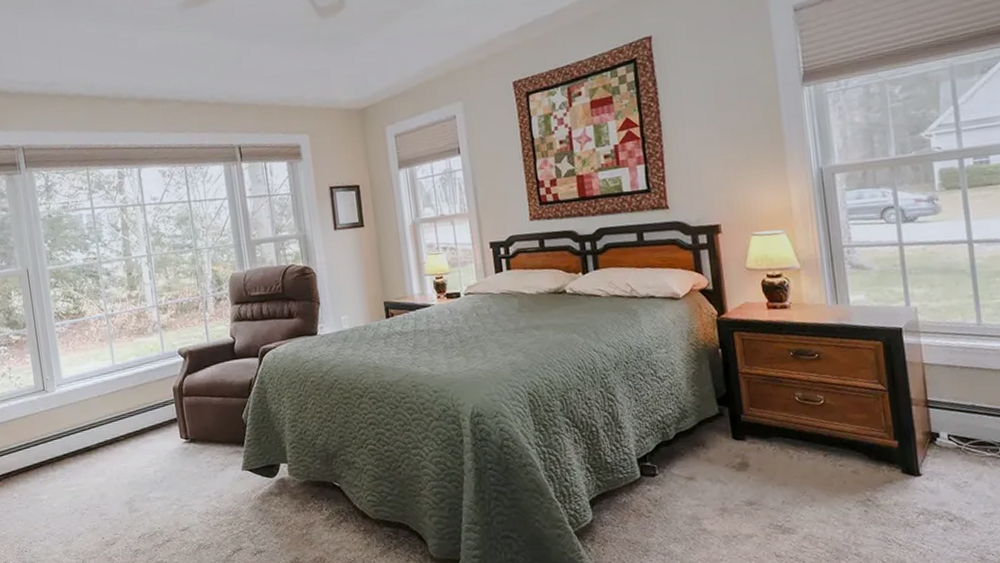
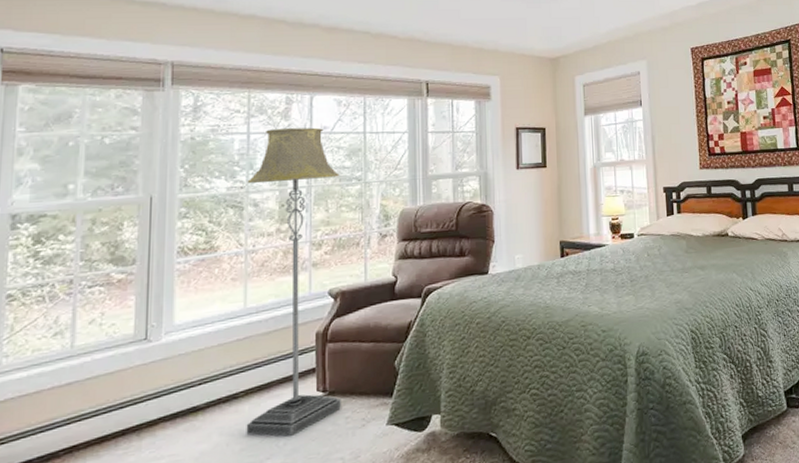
floor lamp: none [98,199,202,475] -> present [246,127,341,437]

